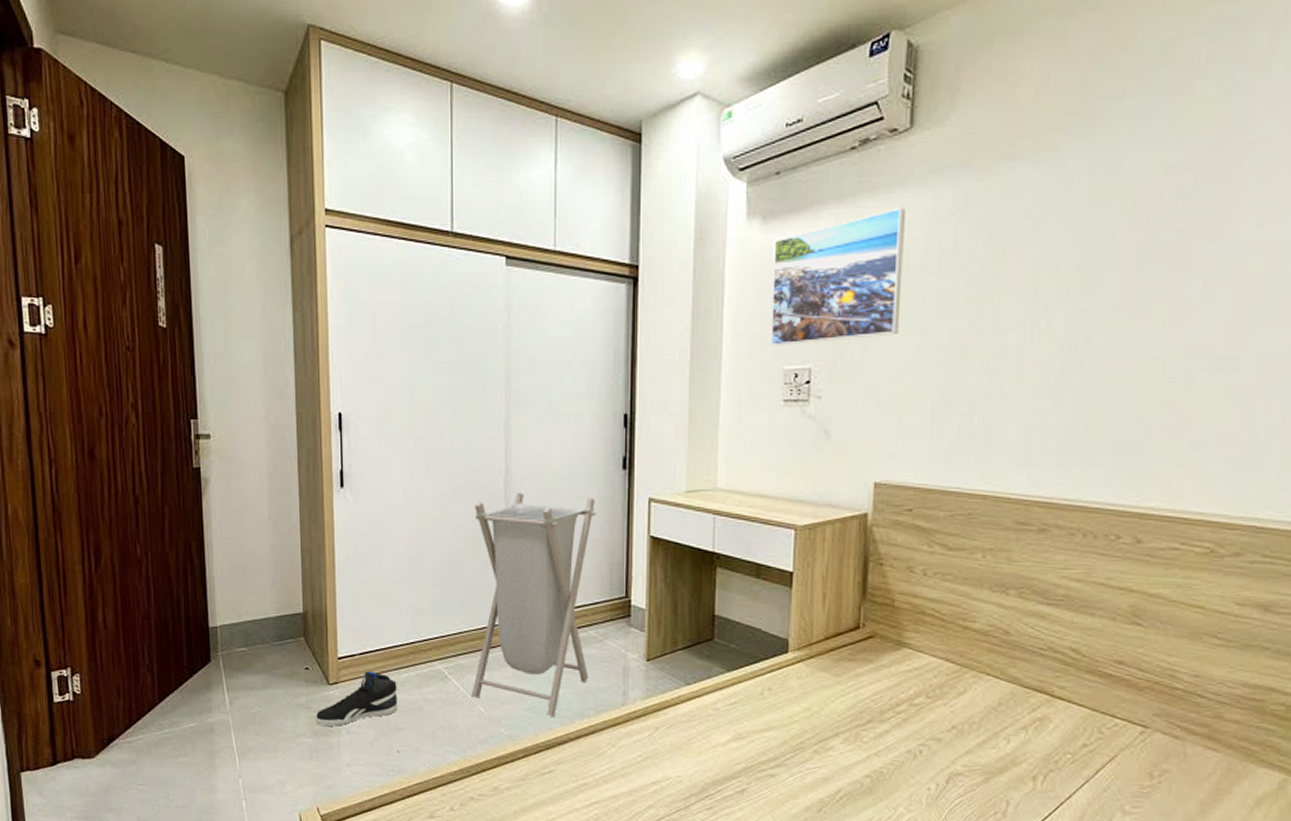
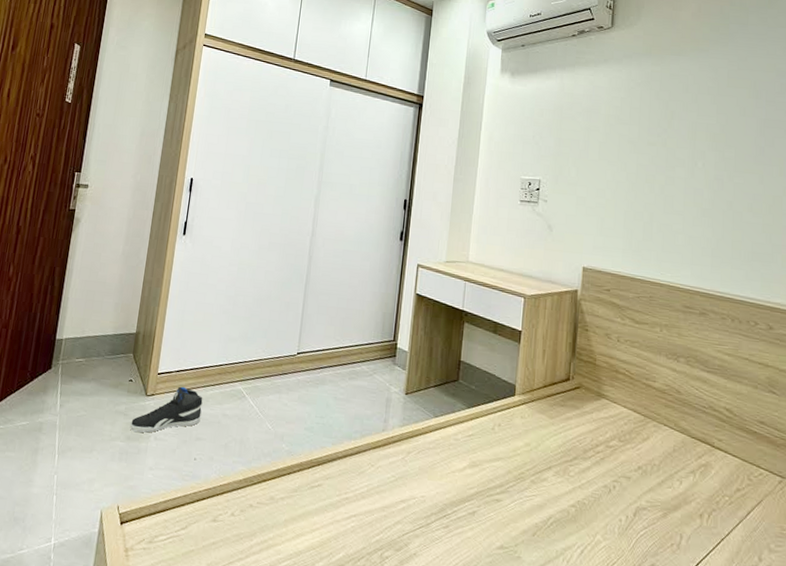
laundry hamper: present [471,492,596,717] -> none [262,250,377,437]
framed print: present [769,208,905,347] -> none [512,77,608,162]

